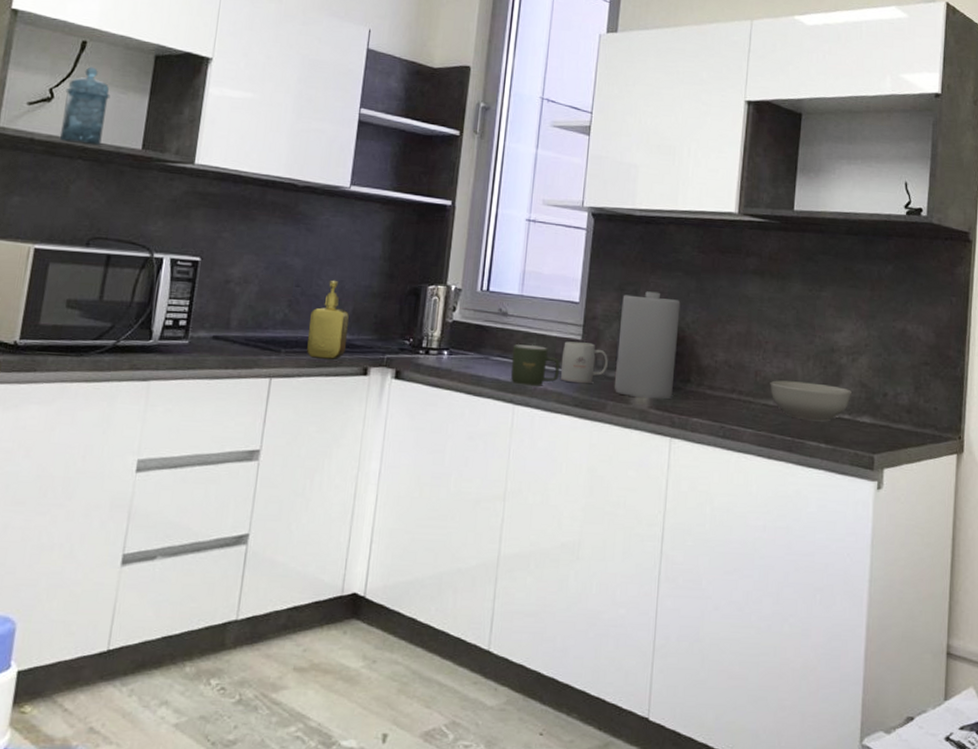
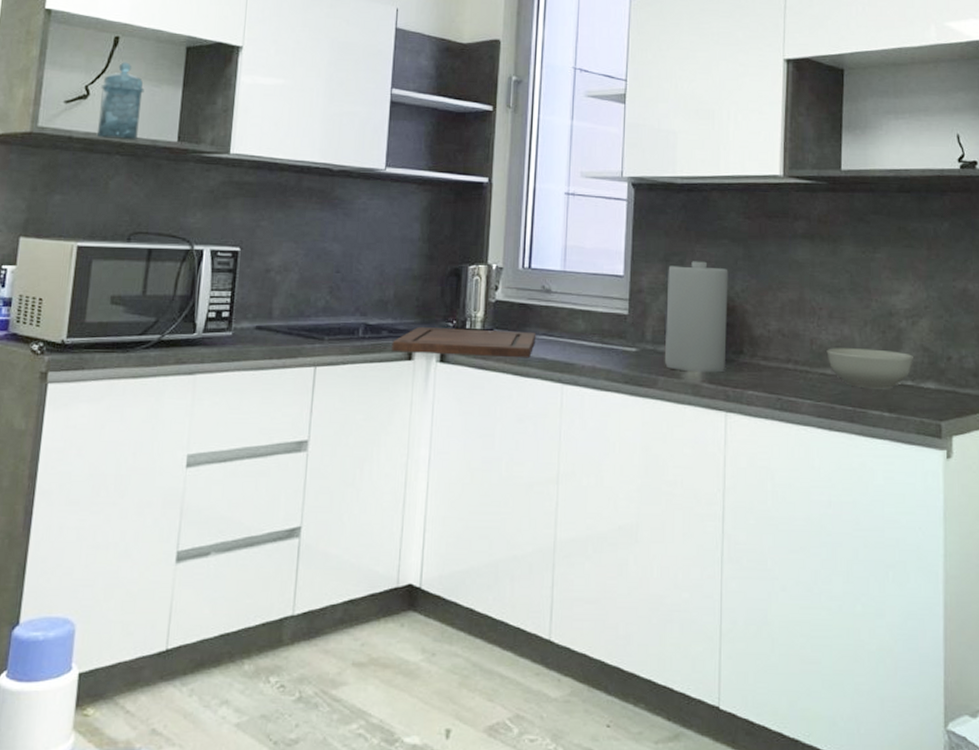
soap dispenser: present [307,279,349,361] -> none [350,264,391,346]
cutting board: none [347,344,490,378] -> present [392,327,535,358]
mug: present [510,344,560,388] -> none [557,321,607,365]
mug: present [560,341,609,384] -> none [608,317,658,360]

